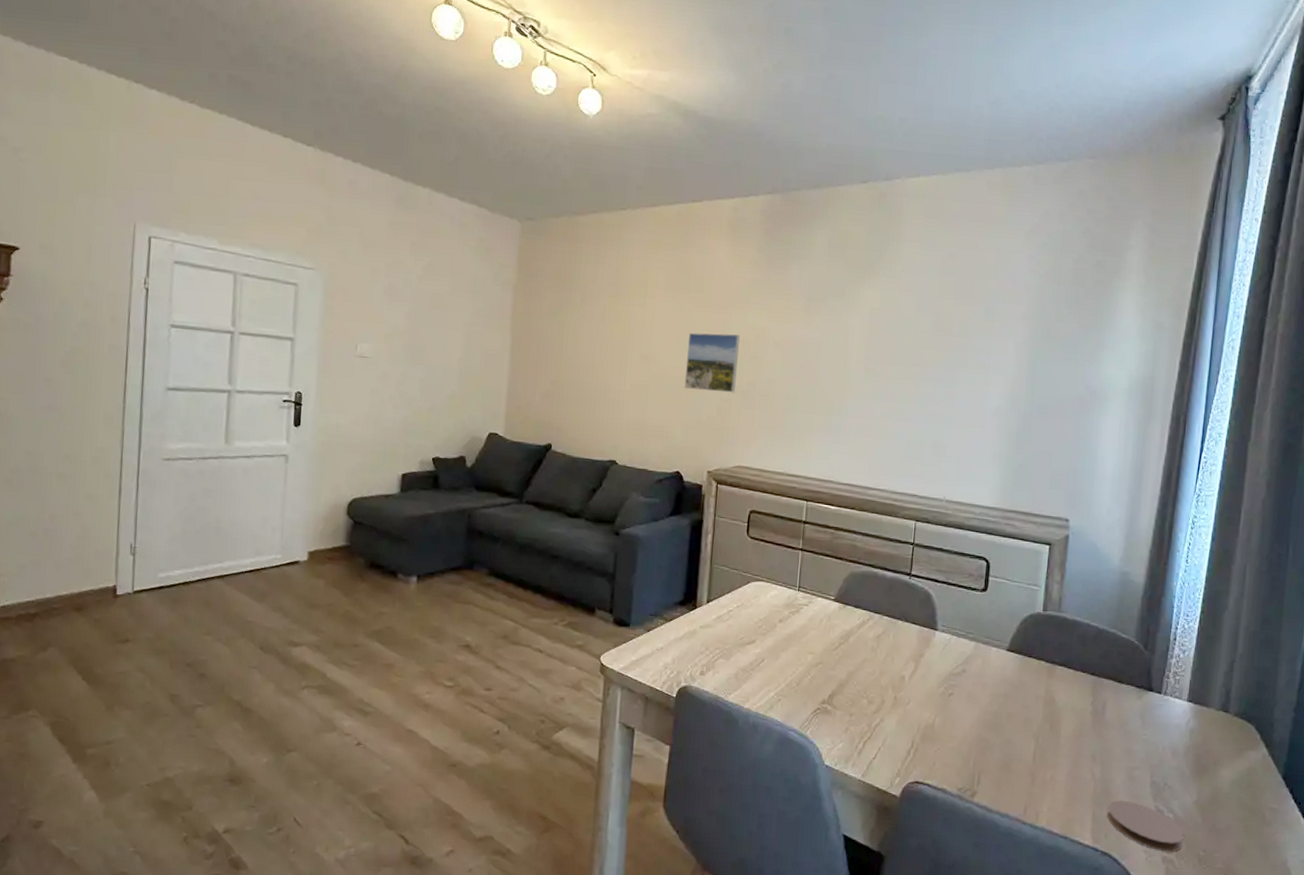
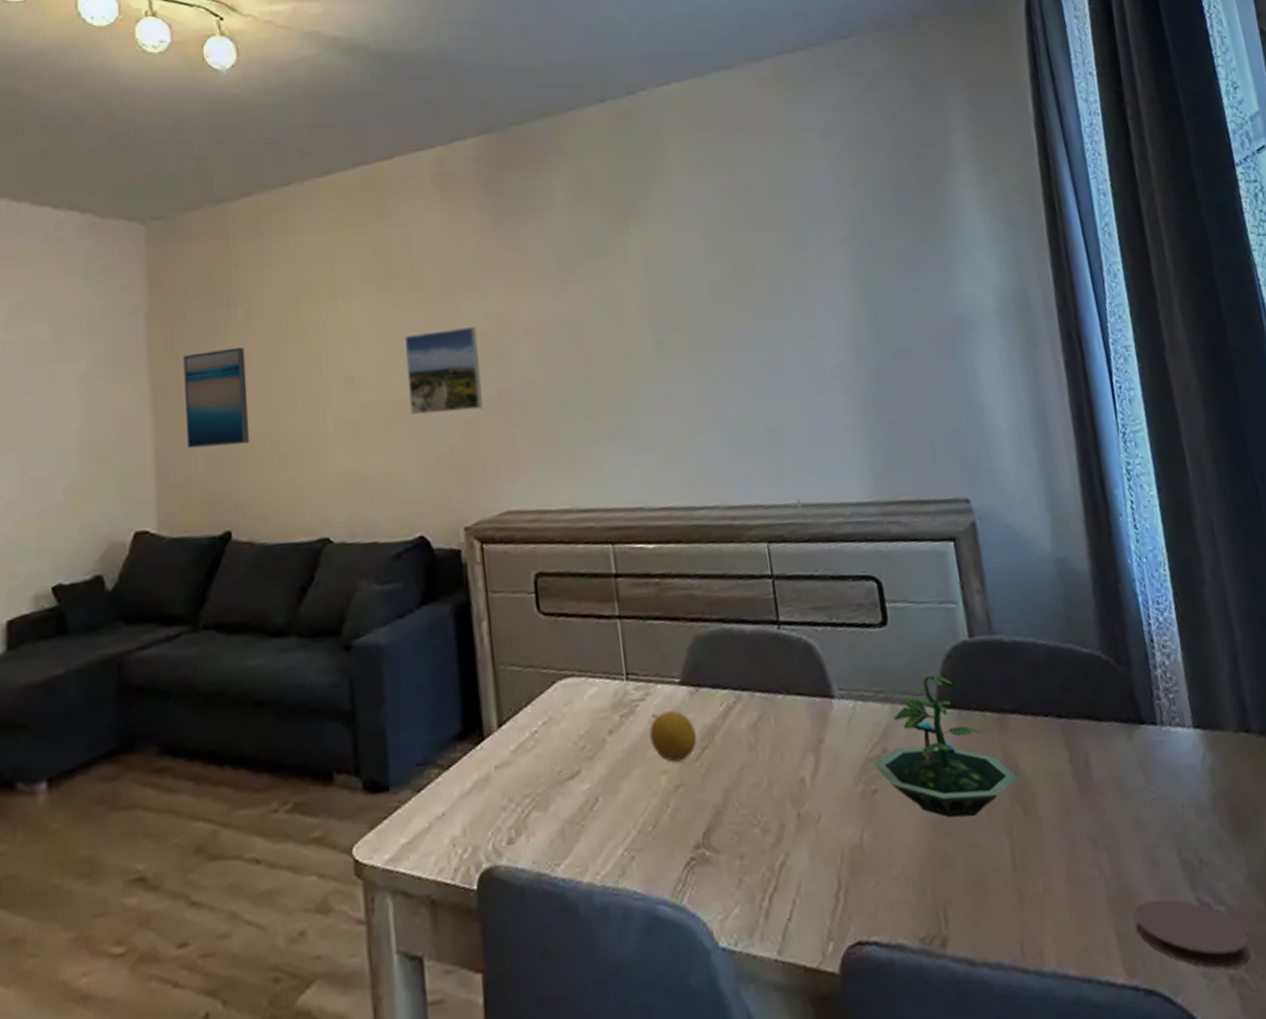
wall art: none [531,319,578,388] -> present [183,347,250,449]
fruit: none [806,615,838,649] -> present [649,711,697,763]
terrarium: none [955,629,1052,724] -> present [874,675,1018,818]

